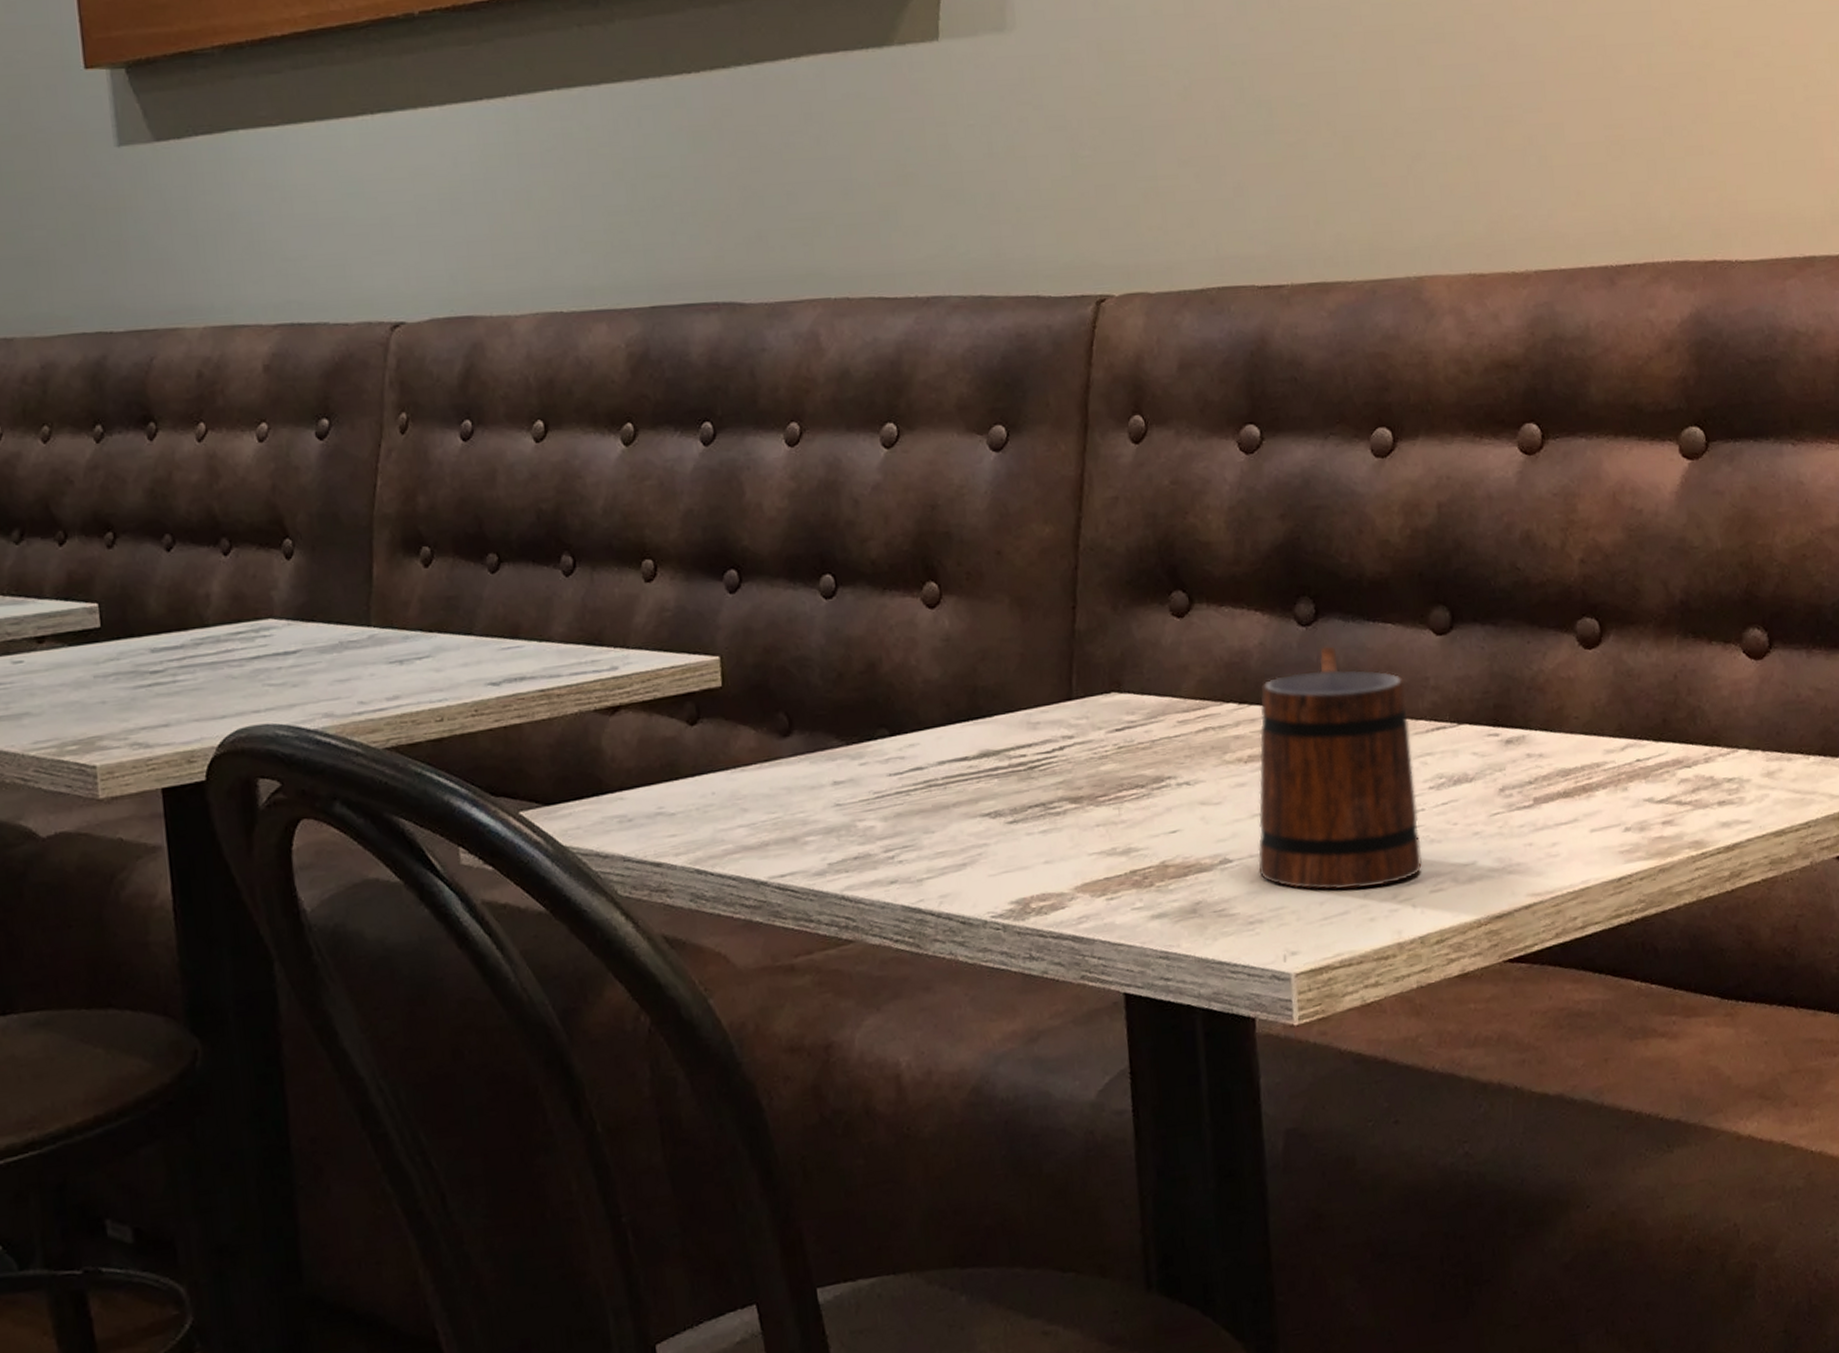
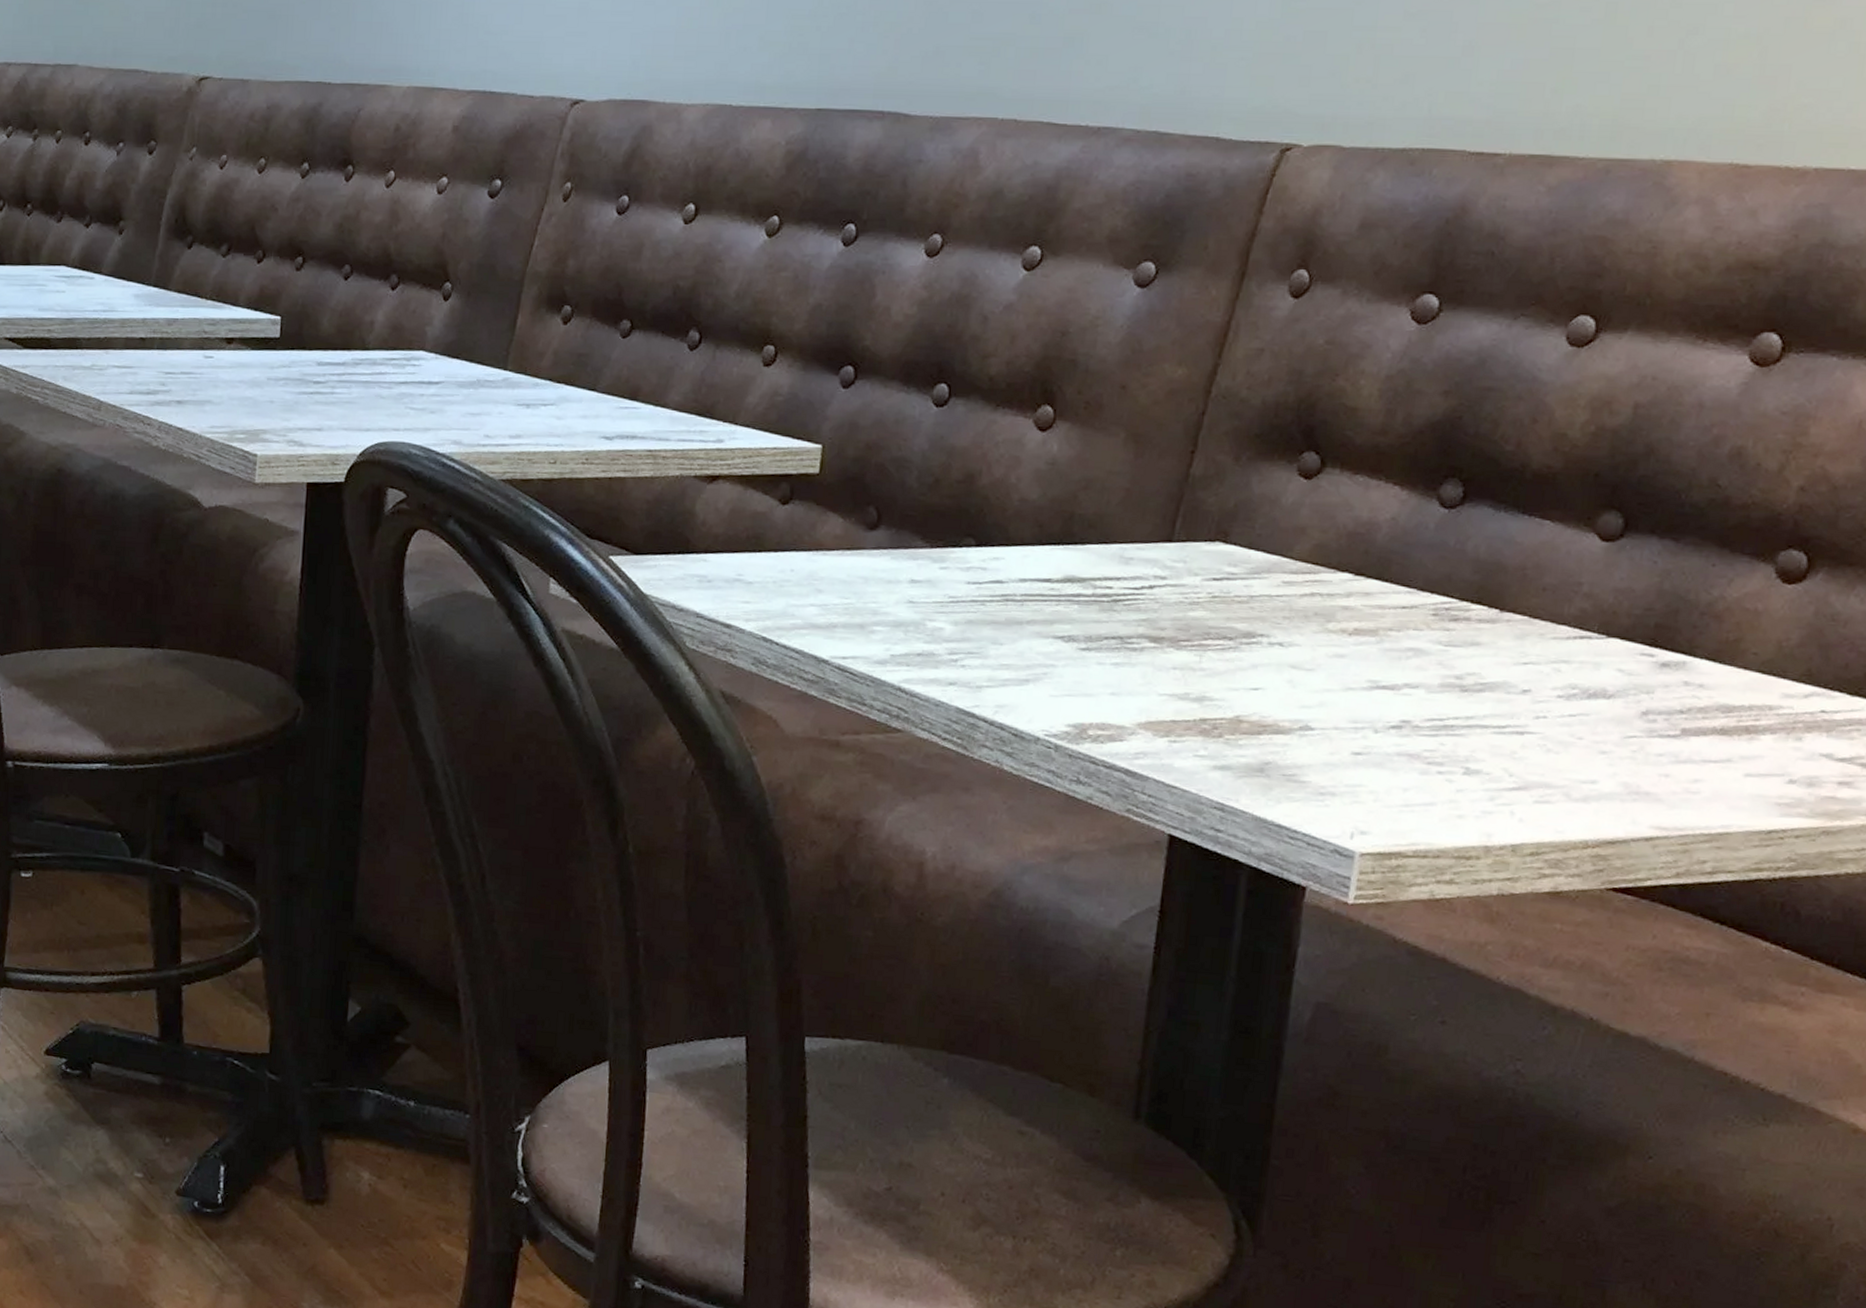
mug: present [1258,646,1422,890] -> none [1341,533,1554,786]

